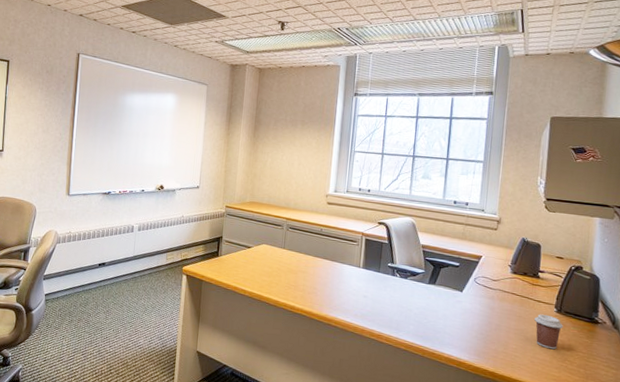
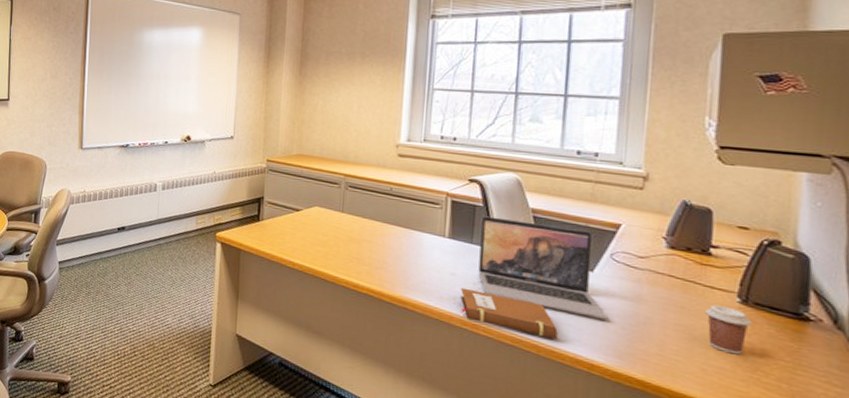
notebook: none [370,307,438,344] -> present [460,287,558,340]
laptop: none [383,251,472,328] -> present [478,216,609,321]

